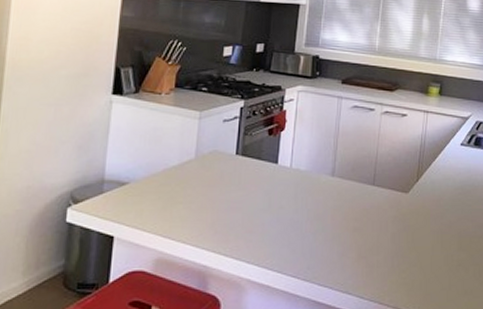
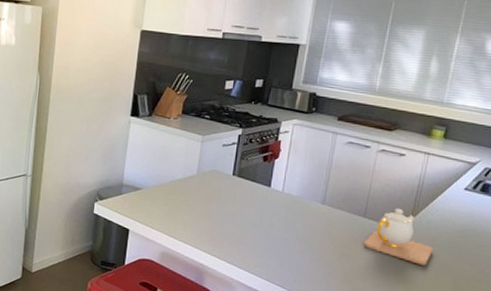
teapot: none [374,171,438,229] -> present [363,208,433,266]

